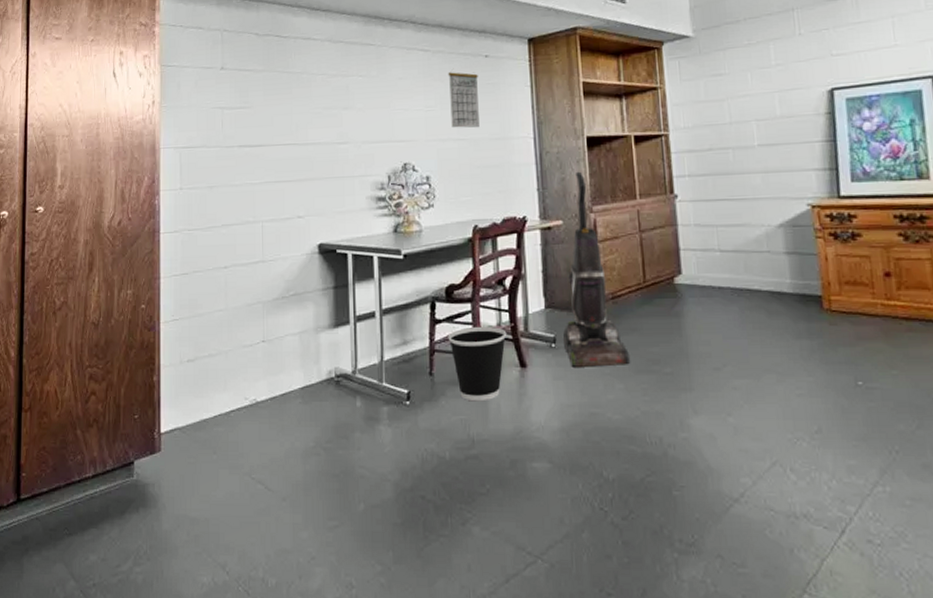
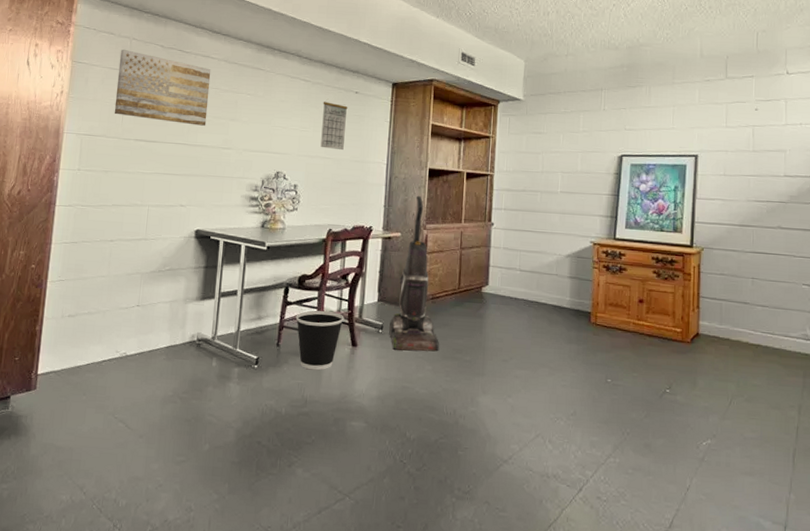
wall art: none [211,43,316,121] -> present [114,49,211,126]

